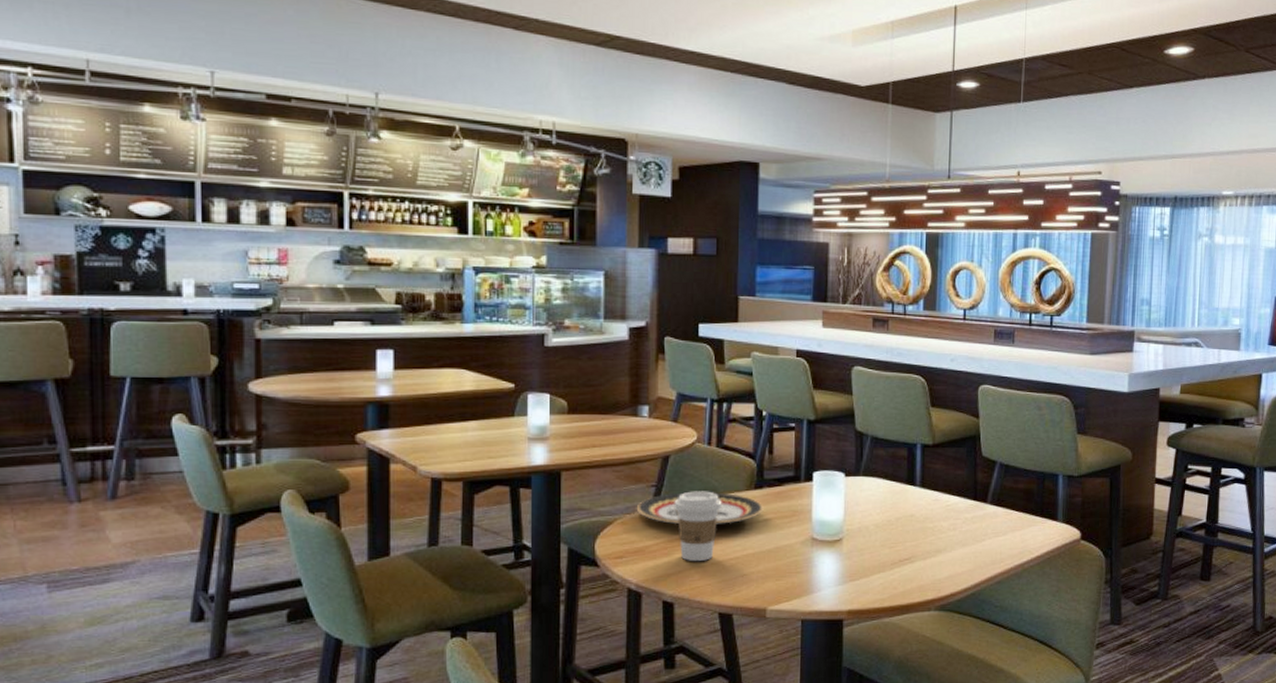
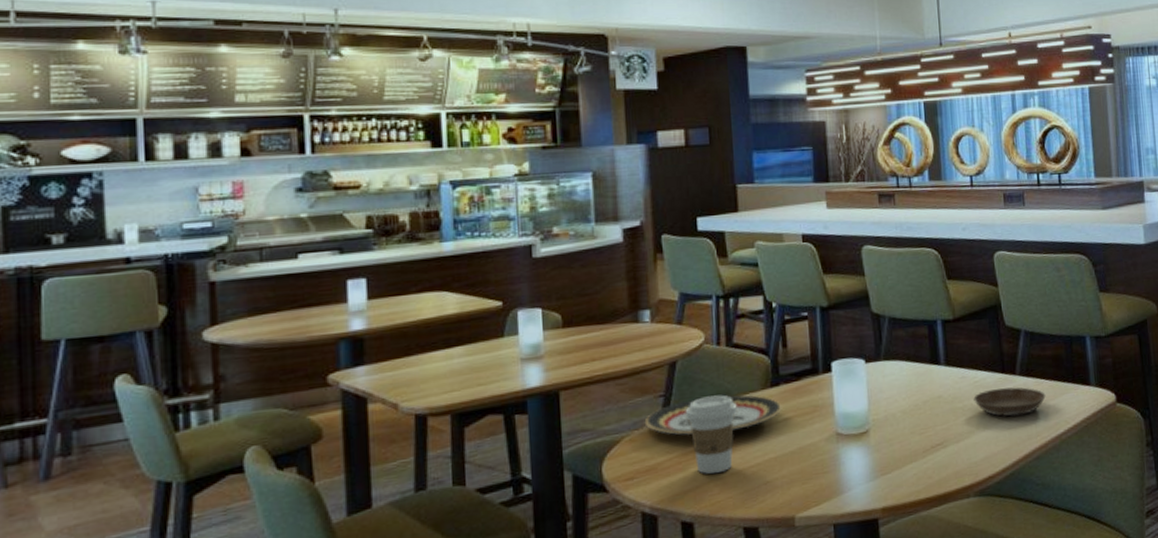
saucer: none [944,514,1013,541] -> present [973,387,1046,417]

